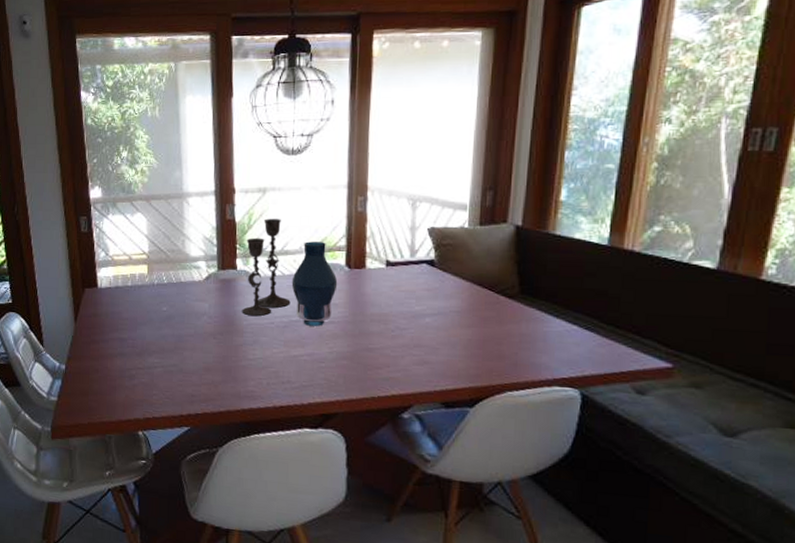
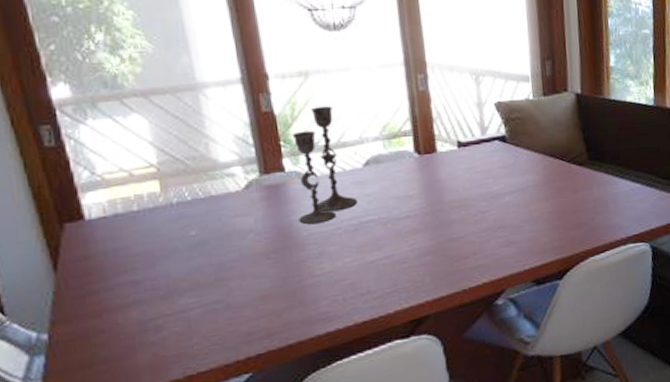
vase: present [291,241,338,326] -> none [355,128,409,225]

